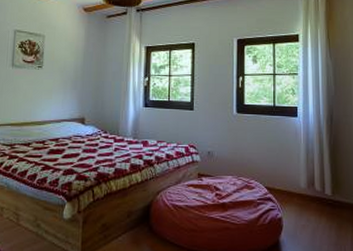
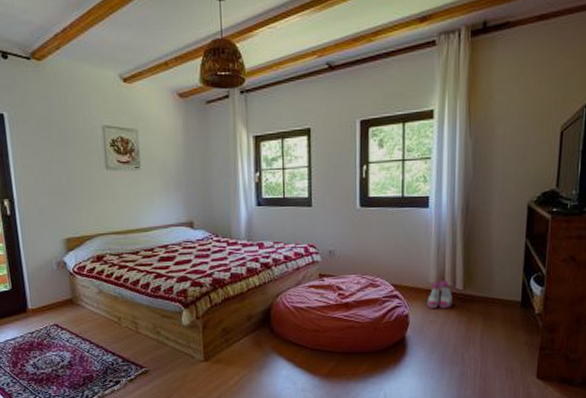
boots: none [298,186,323,213] -> present [426,281,453,308]

